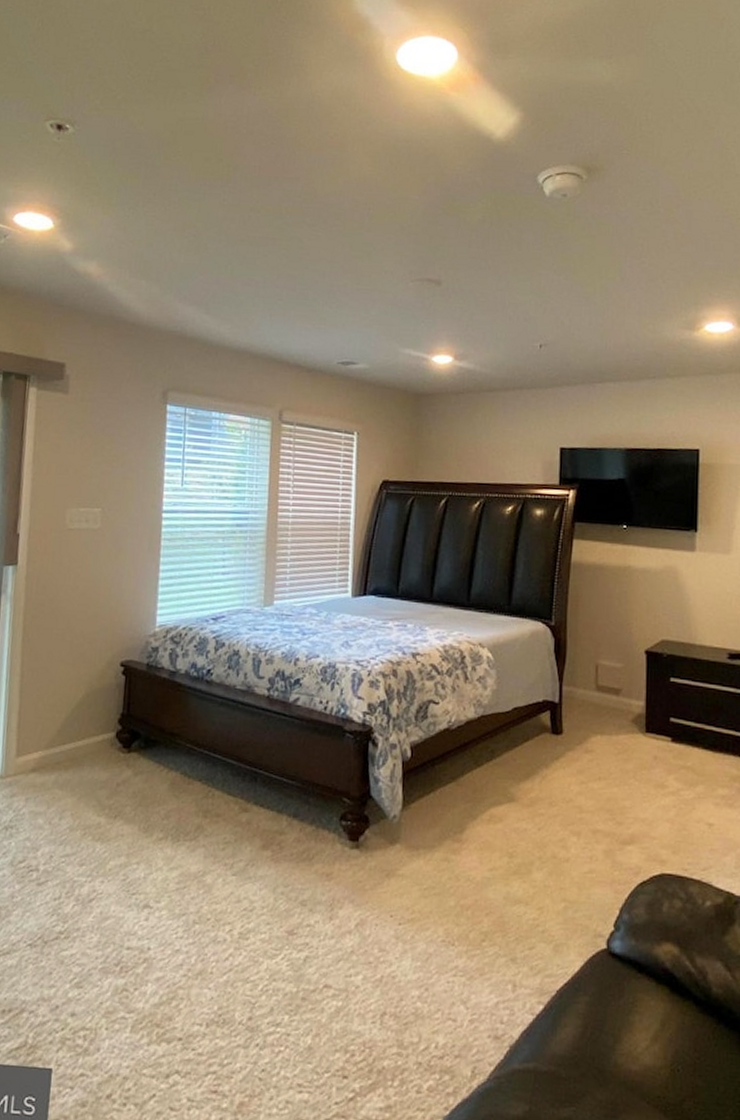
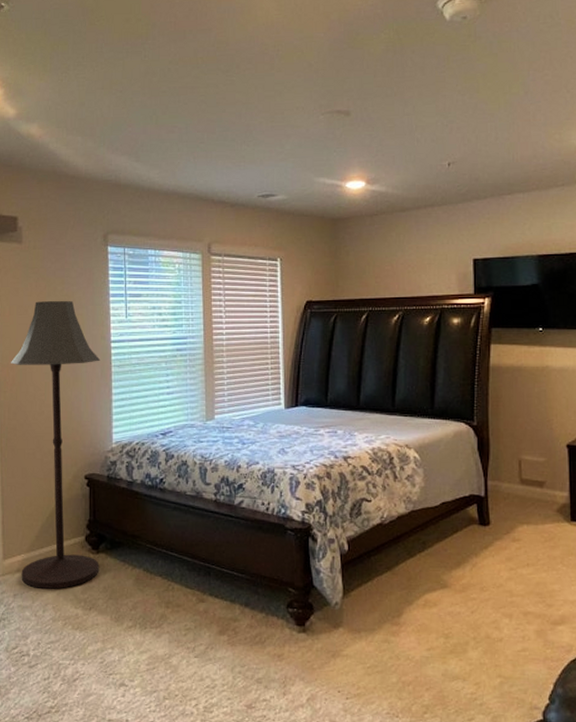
floor lamp: none [36,460,149,793] -> present [11,301,101,589]

